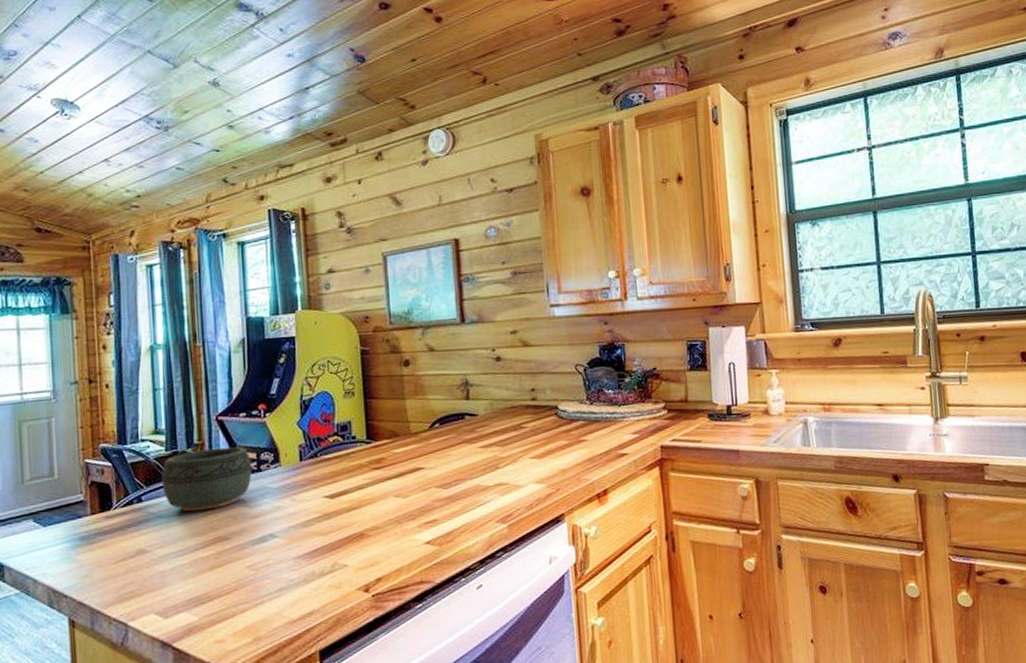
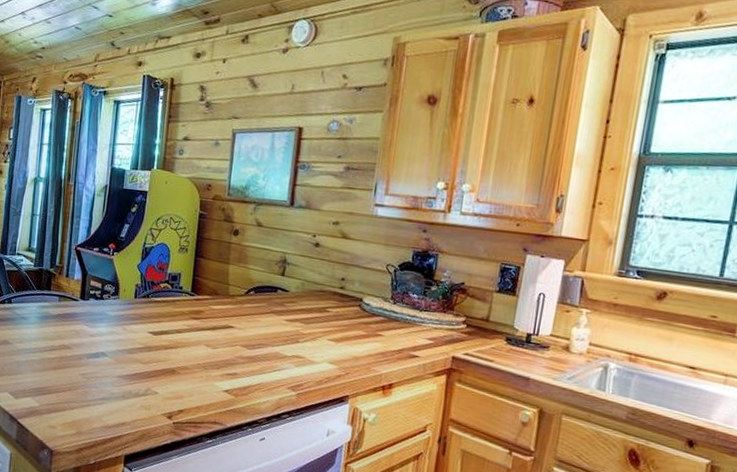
bowl: present [161,447,252,512] -> none [27,271,97,322]

